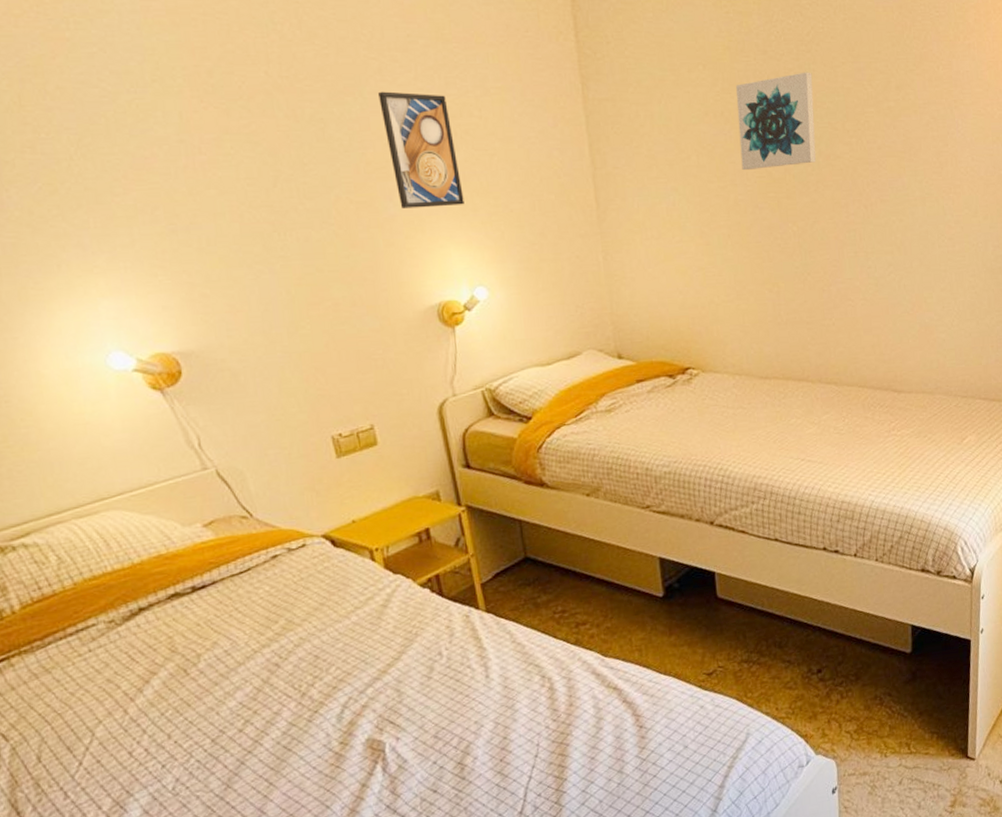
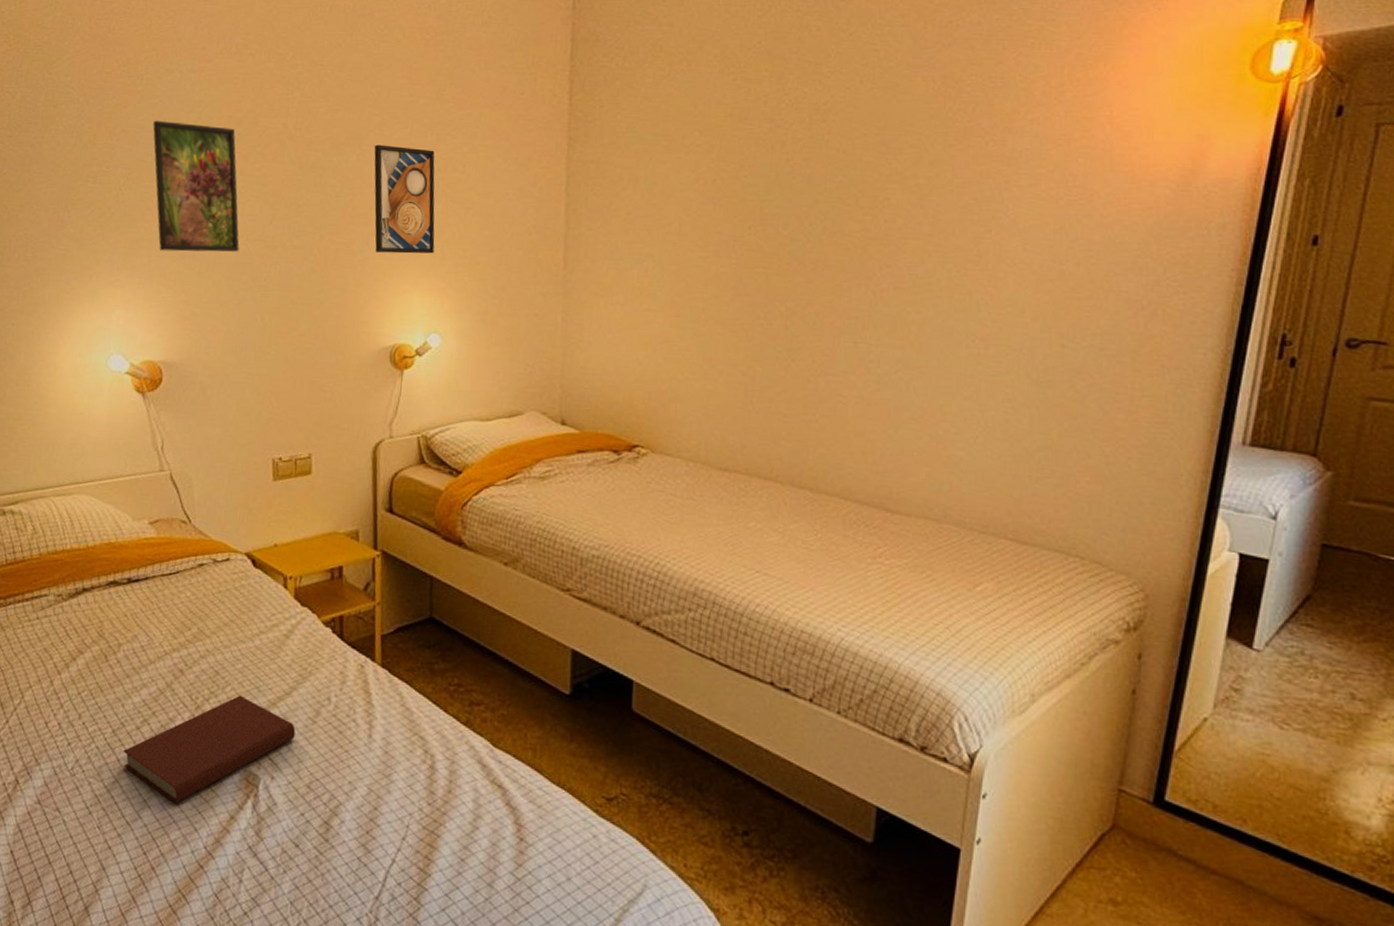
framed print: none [96,73,243,228] -> present [153,120,240,252]
book: none [229,671,413,790] -> present [123,695,296,804]
wall art: present [736,72,816,171] -> none [729,142,825,242]

